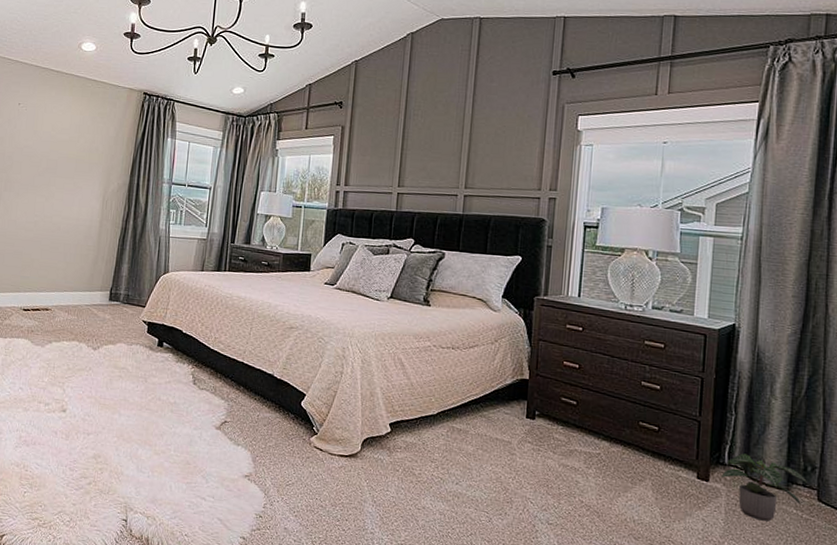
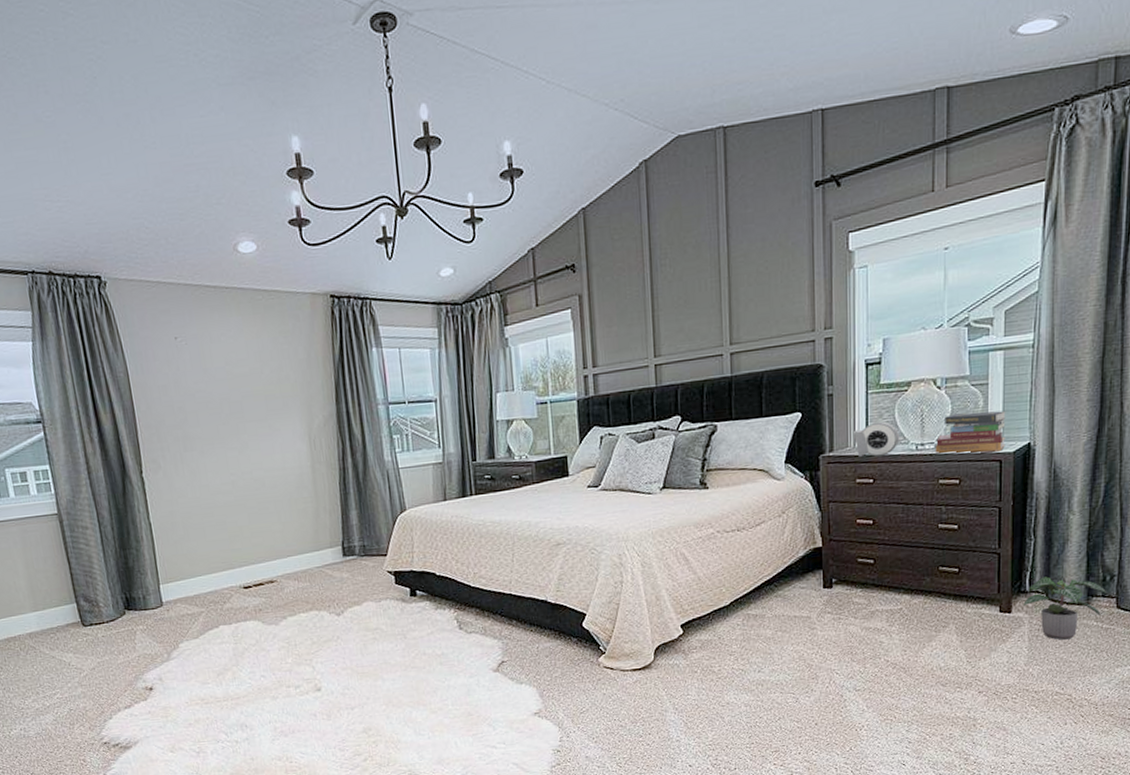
alarm clock: none [567,277,611,309] -> present [853,421,900,458]
books: none [642,284,713,326] -> present [935,410,1006,454]

